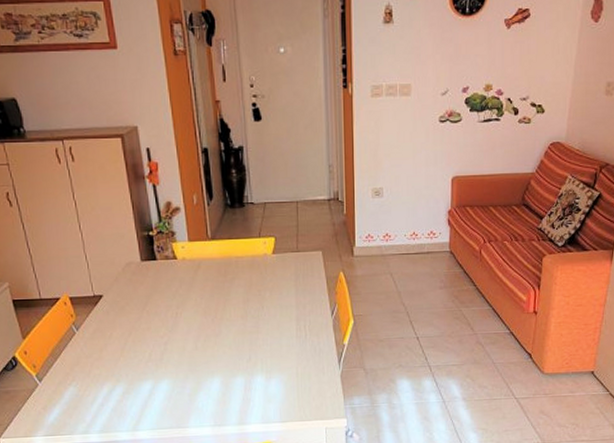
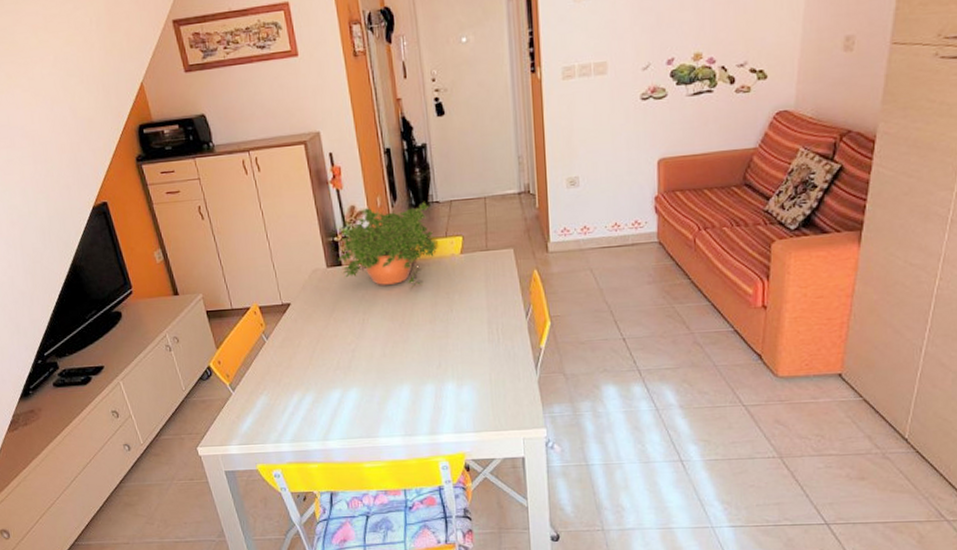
potted plant: none [153,201,251,285] -> present [338,201,437,289]

